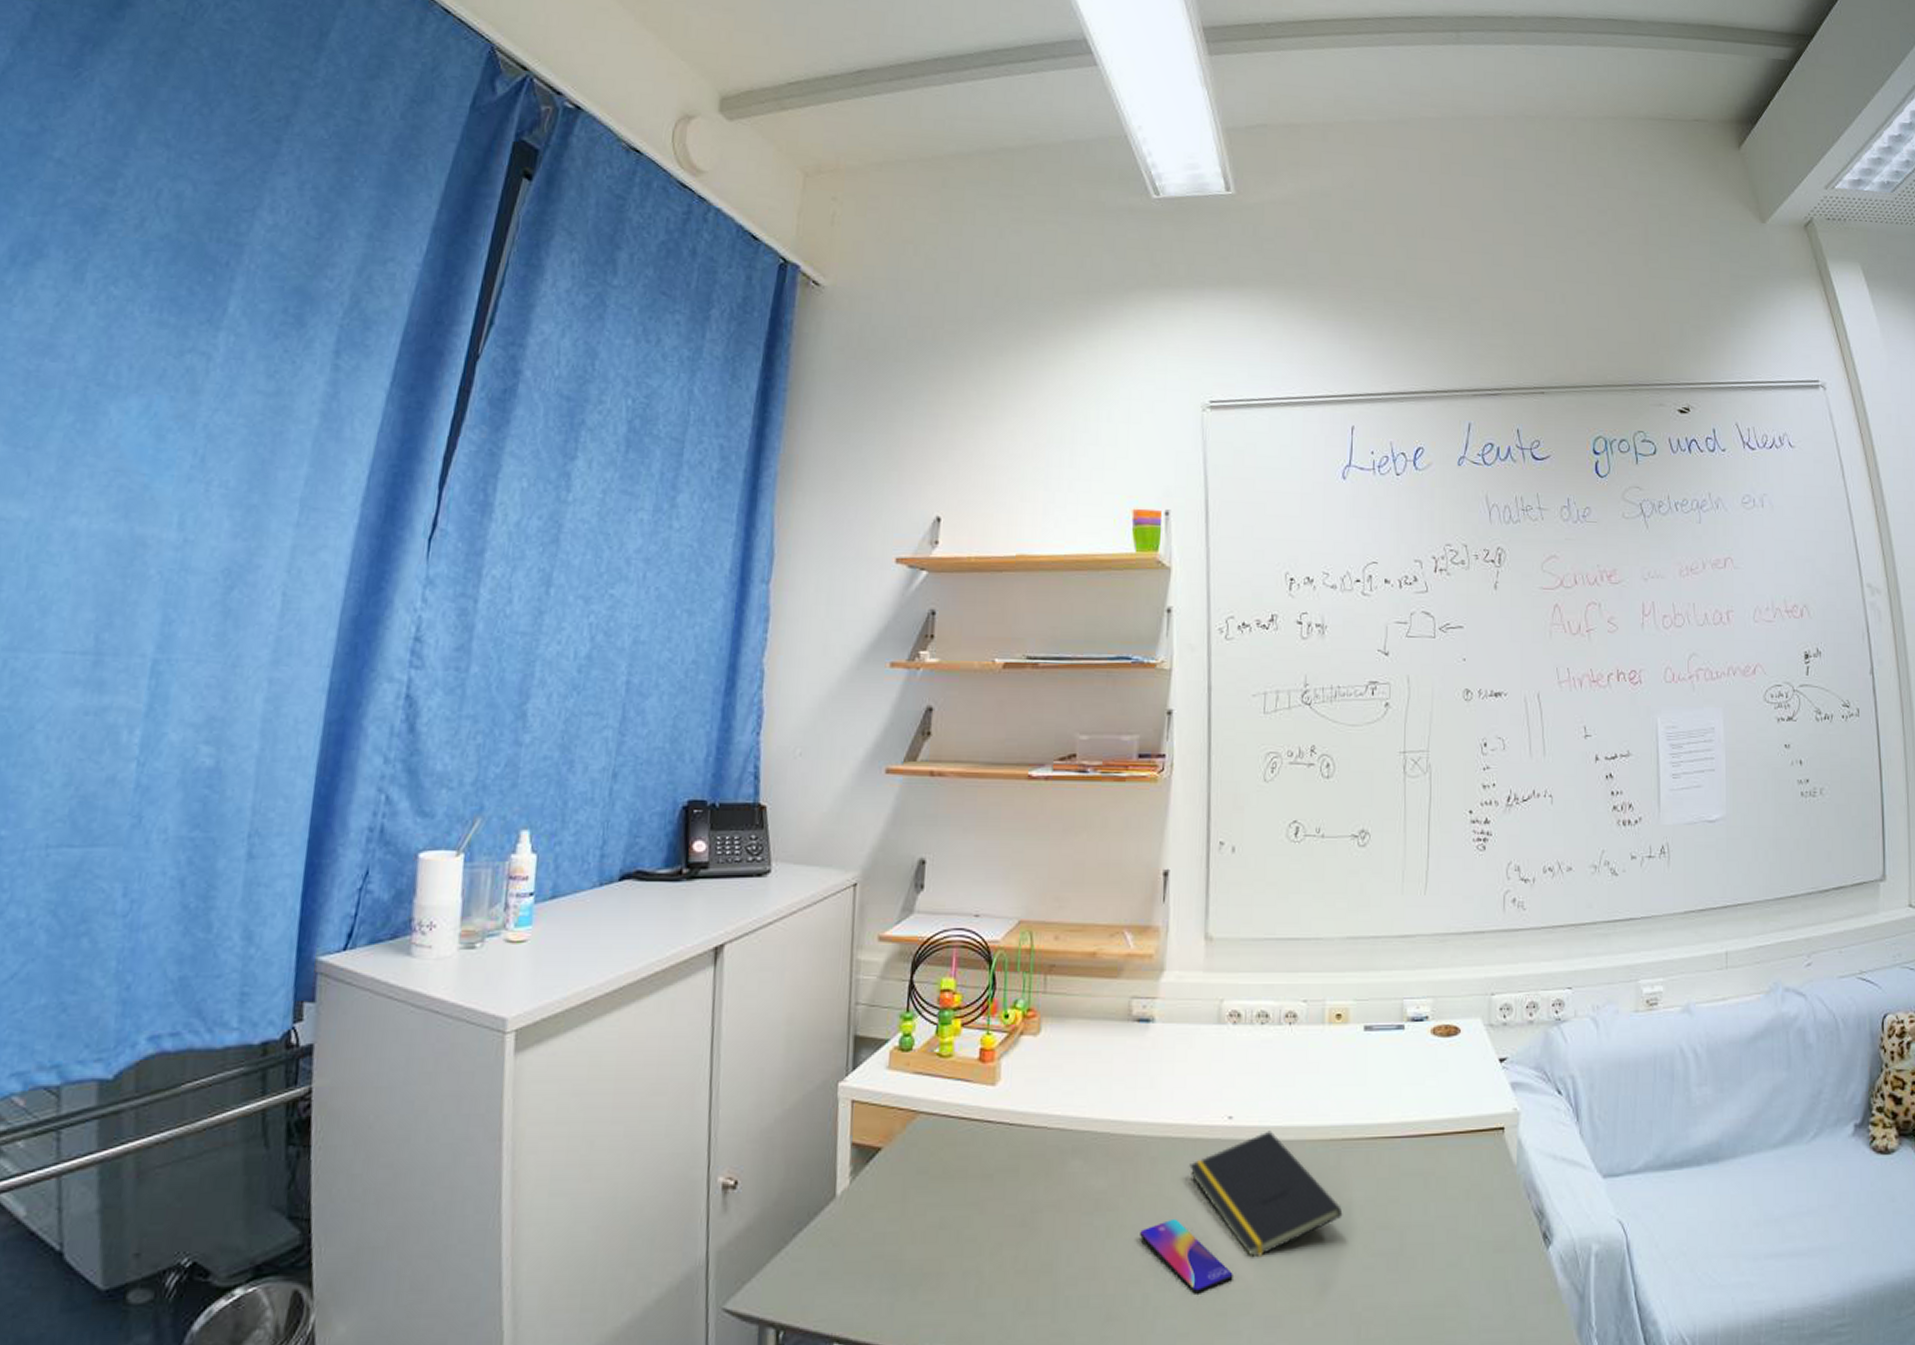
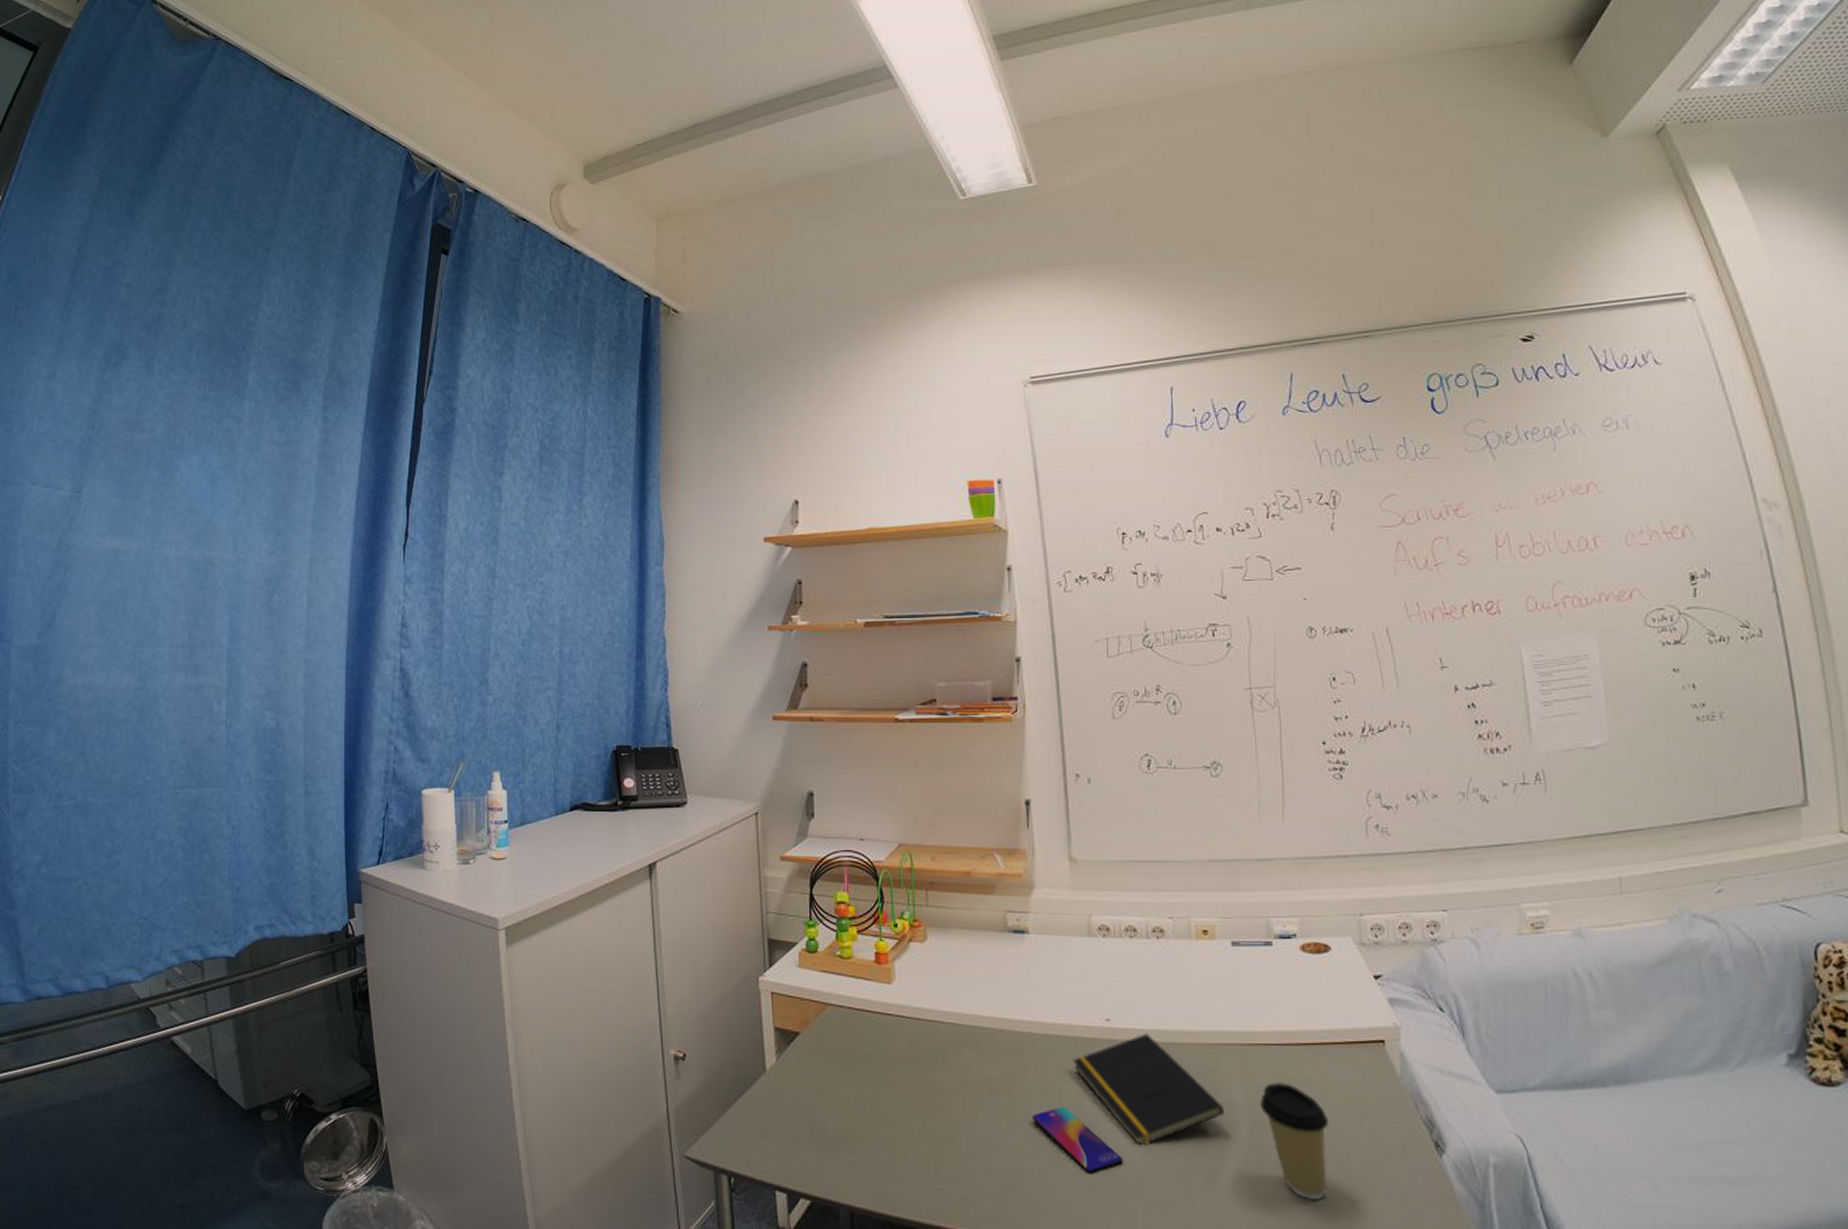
coffee cup: none [1379,1177,1444,1305] -> present [1260,1081,1328,1200]

